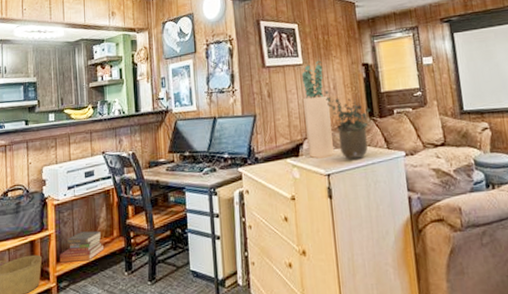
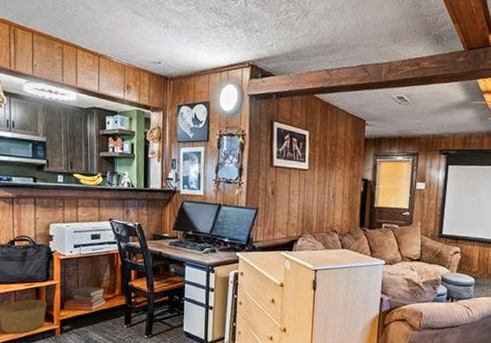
vase: present [302,56,335,159] -> none [301,165,326,256]
potted plant: present [324,90,371,160] -> none [323,197,363,261]

